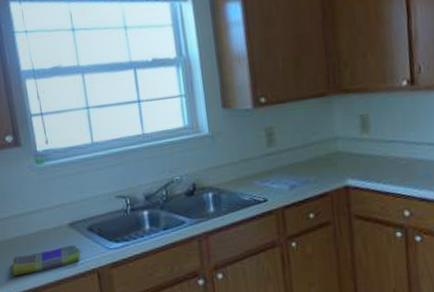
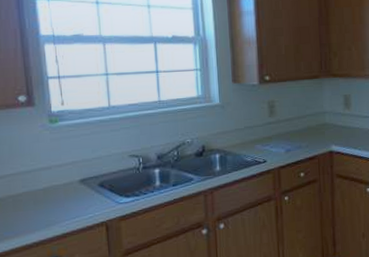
dish towel: present [10,245,80,277] -> none [13,200,89,231]

